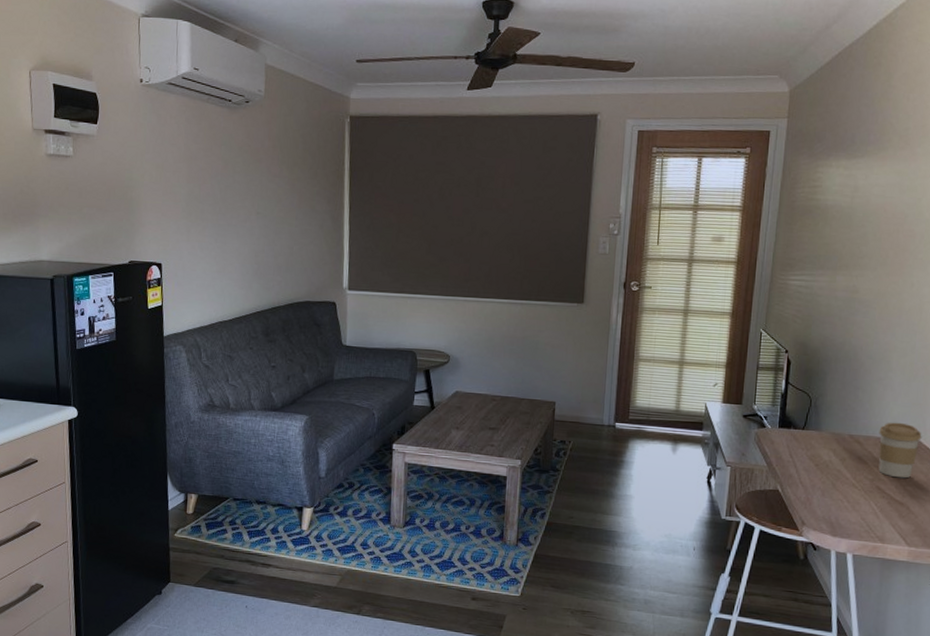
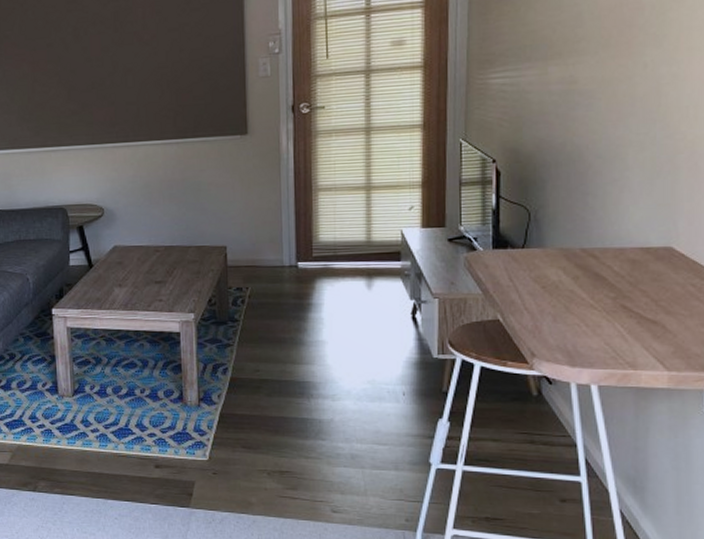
coffee cup: present [878,422,922,479] -> none [618,228,674,293]

